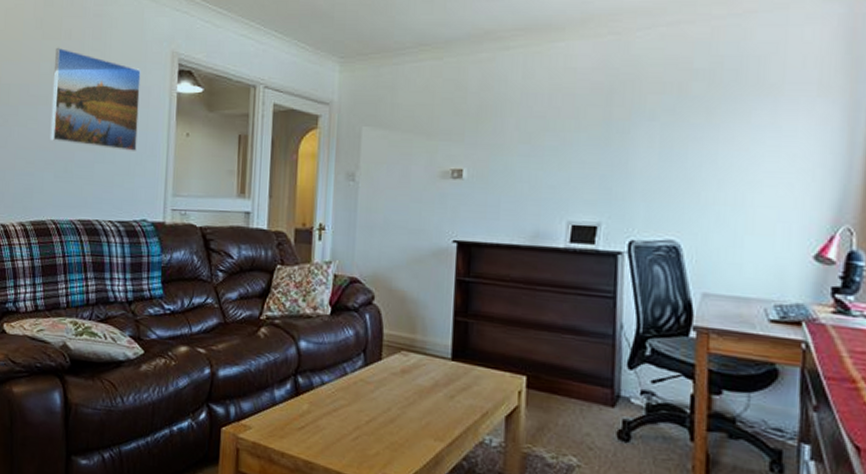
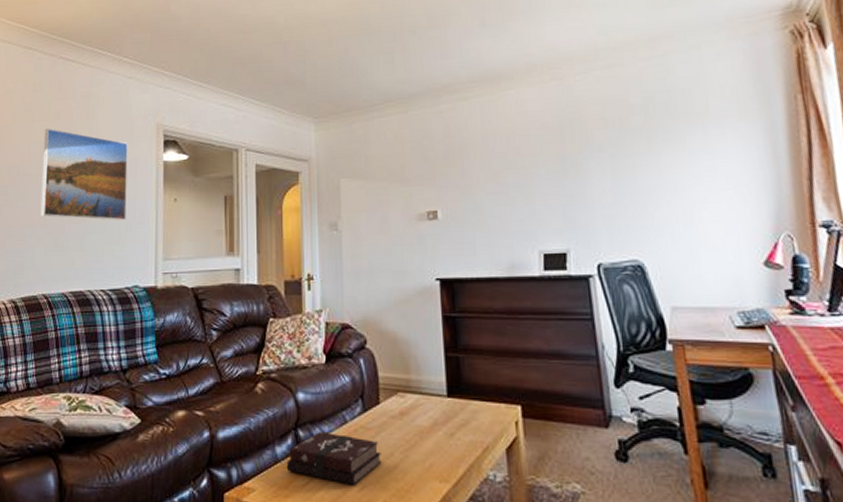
hardback book: none [283,379,379,434] -> present [286,431,382,485]

